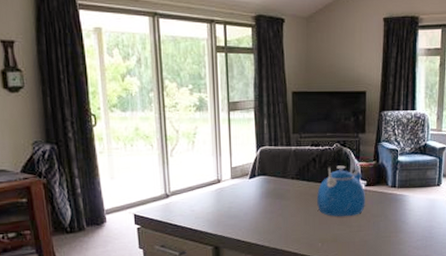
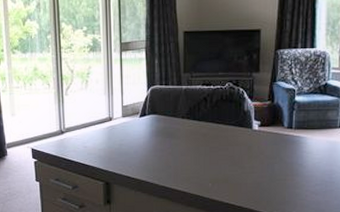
kettle: present [317,146,365,217] -> none [208,86,259,158]

